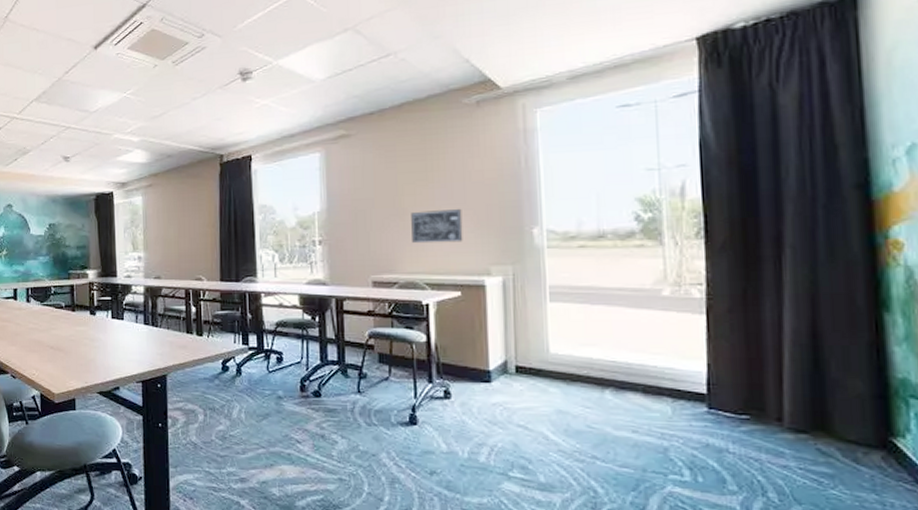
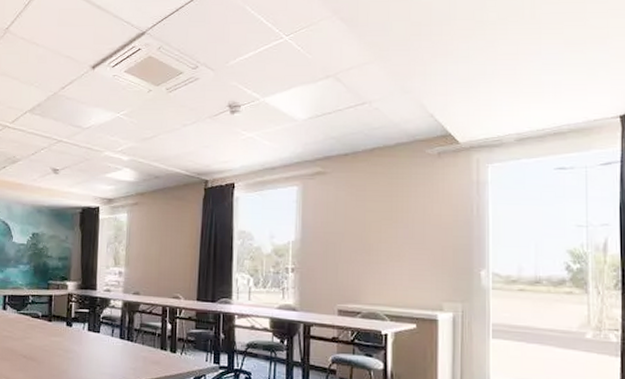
wall art: present [411,208,463,244] -> none [376,247,421,279]

